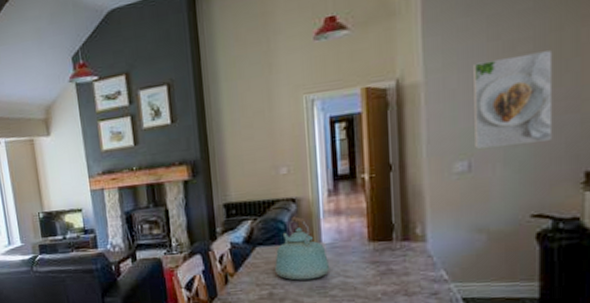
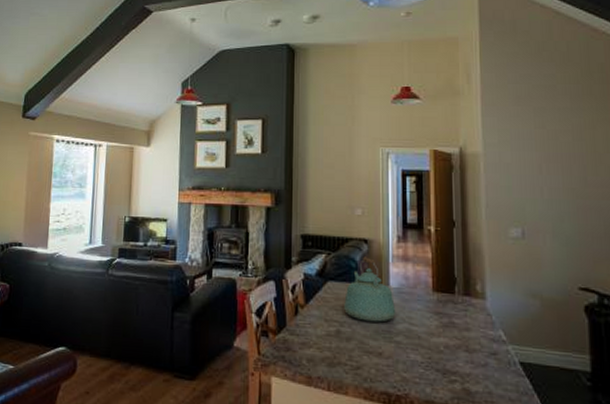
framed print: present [473,50,553,149] -> none [524,144,593,221]

